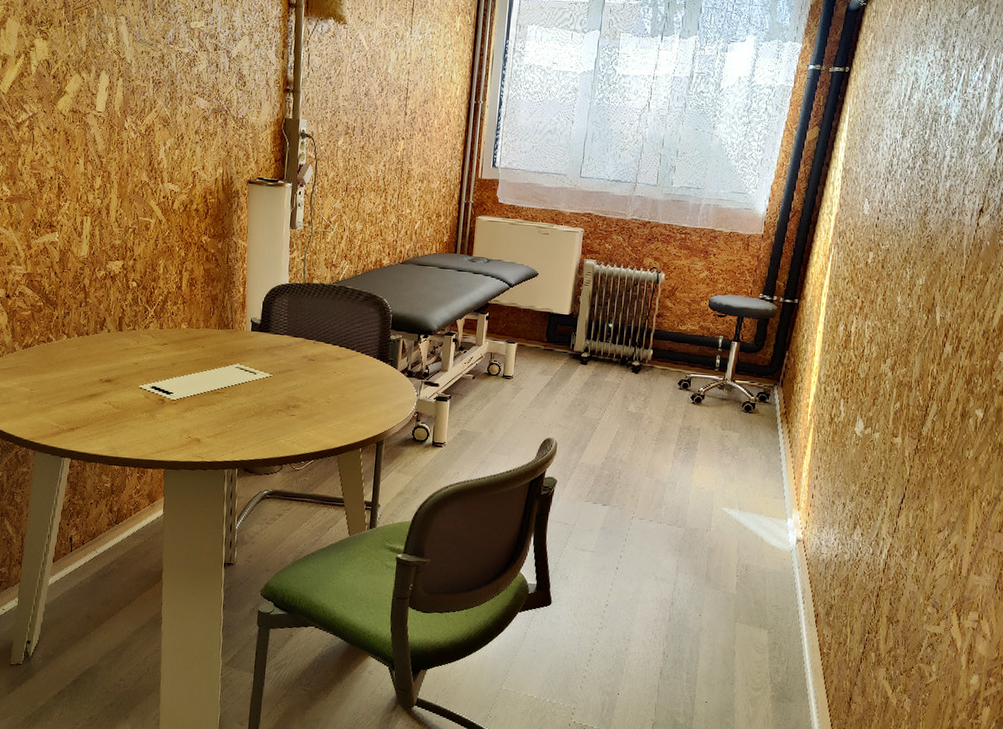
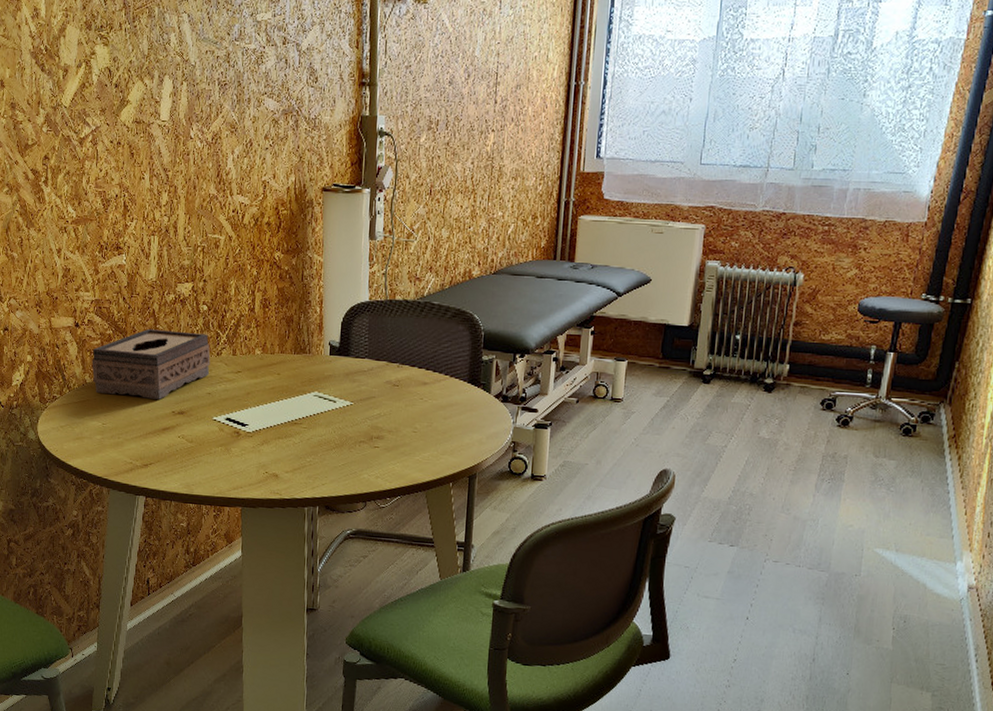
tissue box: none [21,302,138,368] -> present [91,329,211,399]

